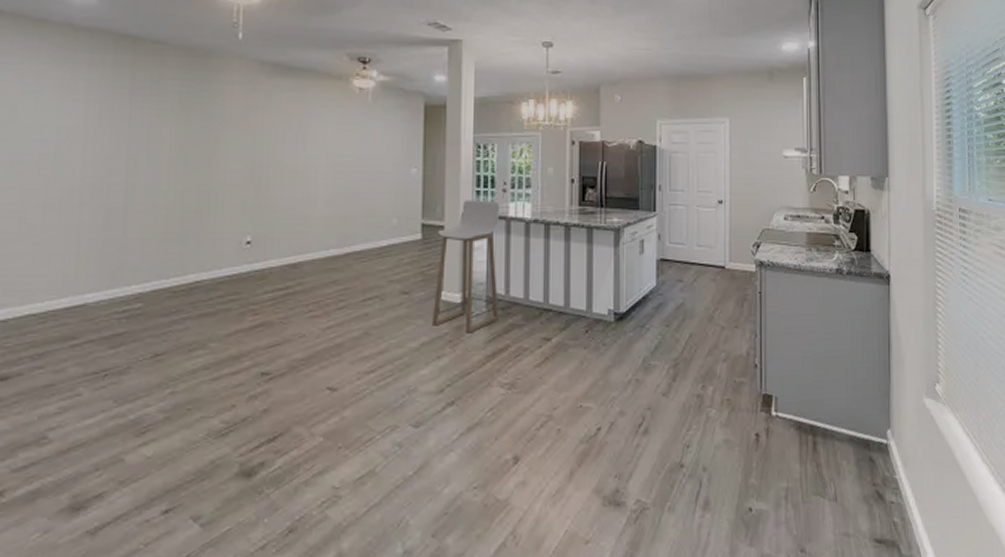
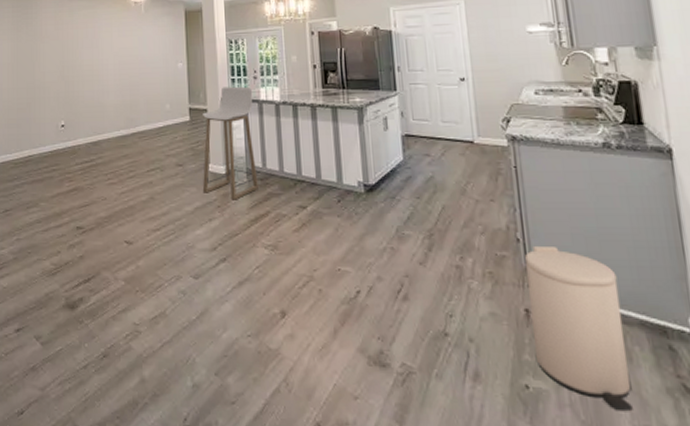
pedal bin: none [760,371,837,523] -> present [525,247,633,412]

